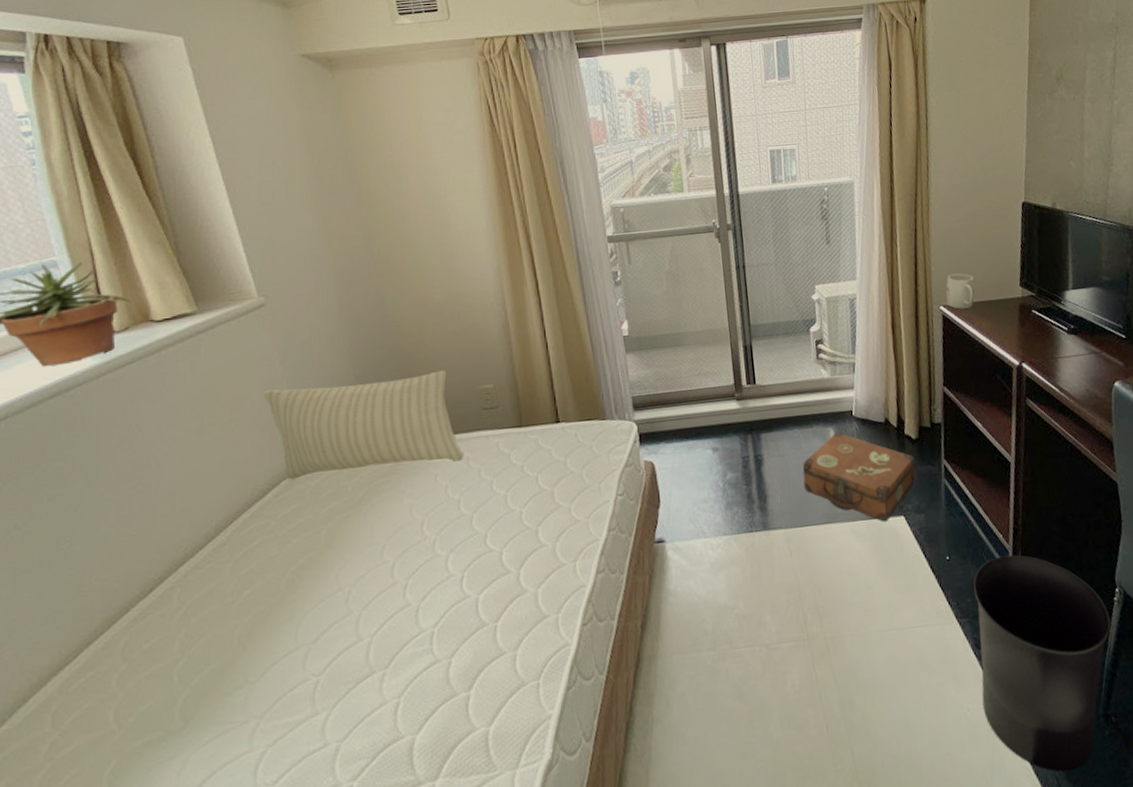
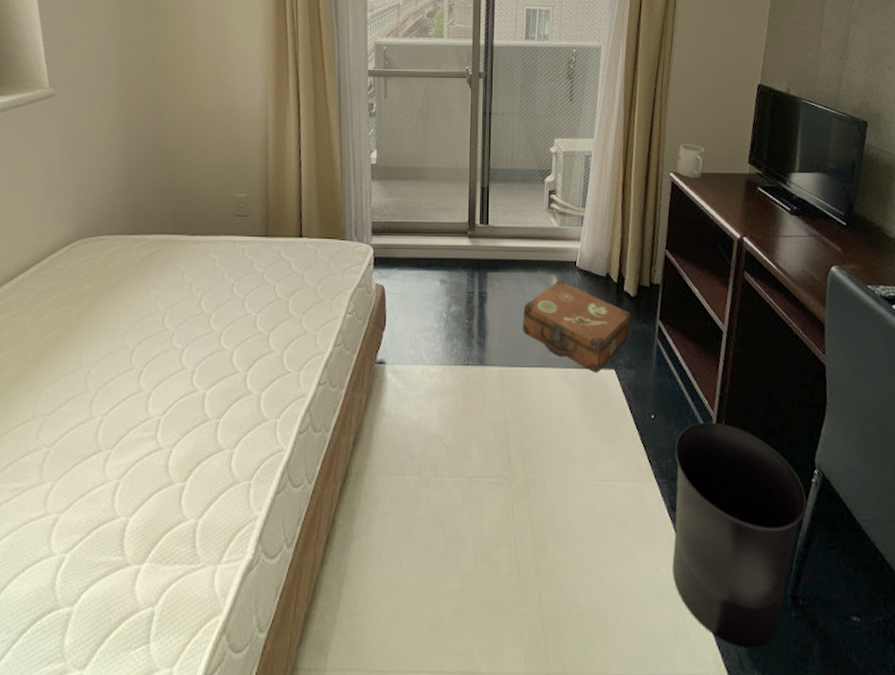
pillow: present [263,370,465,480] -> none [39,172,212,260]

